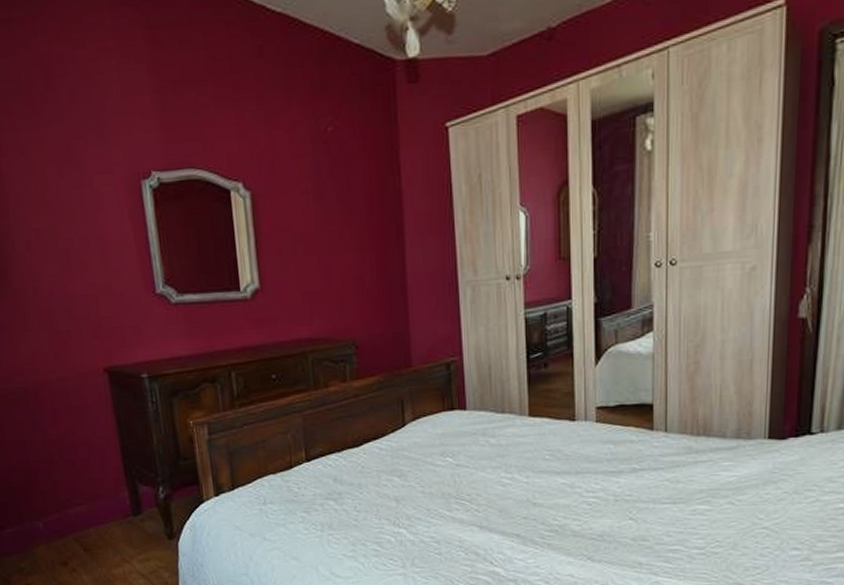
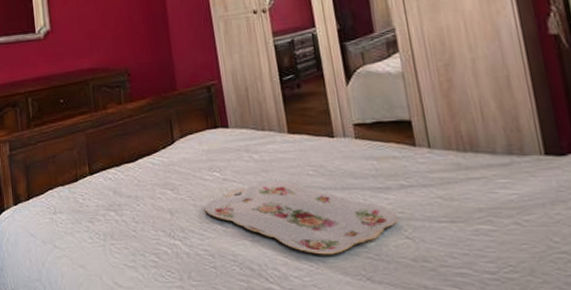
serving tray: none [433,466,625,538] -> present [204,181,399,255]

